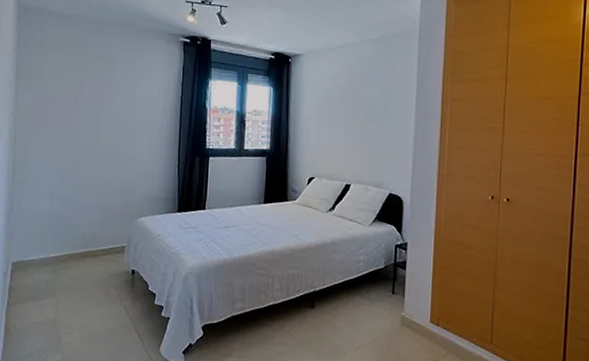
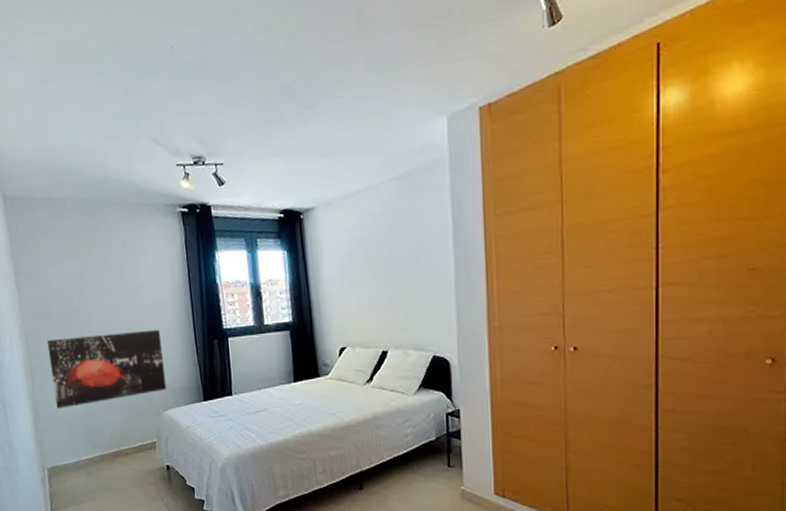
wall art: none [33,139,147,206] -> present [47,329,167,409]

